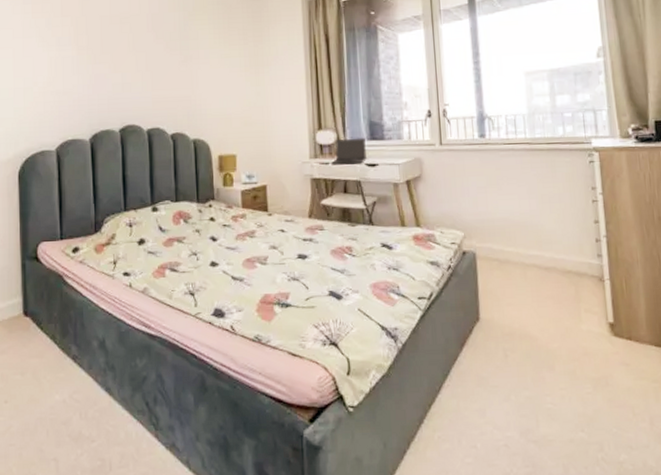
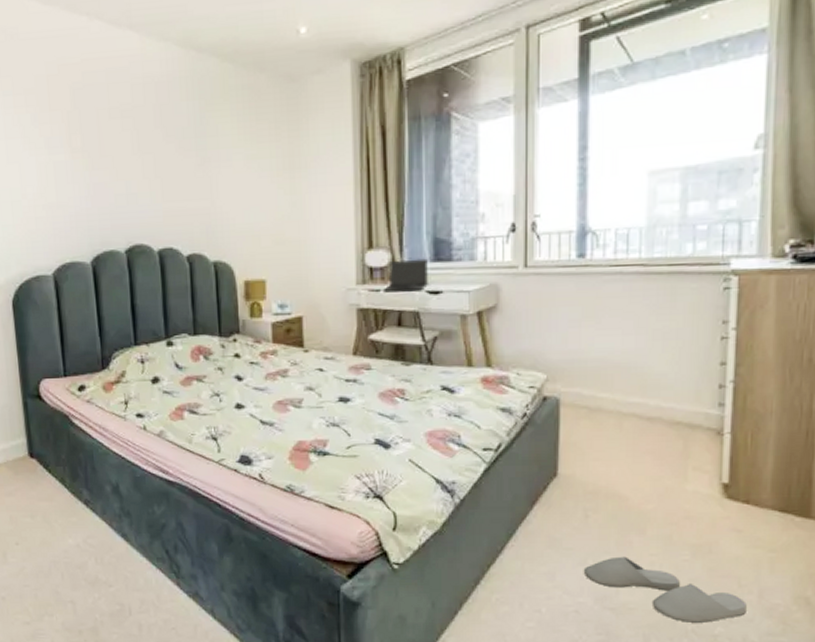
slippers: none [508,391,643,451] -> present [583,556,747,623]

